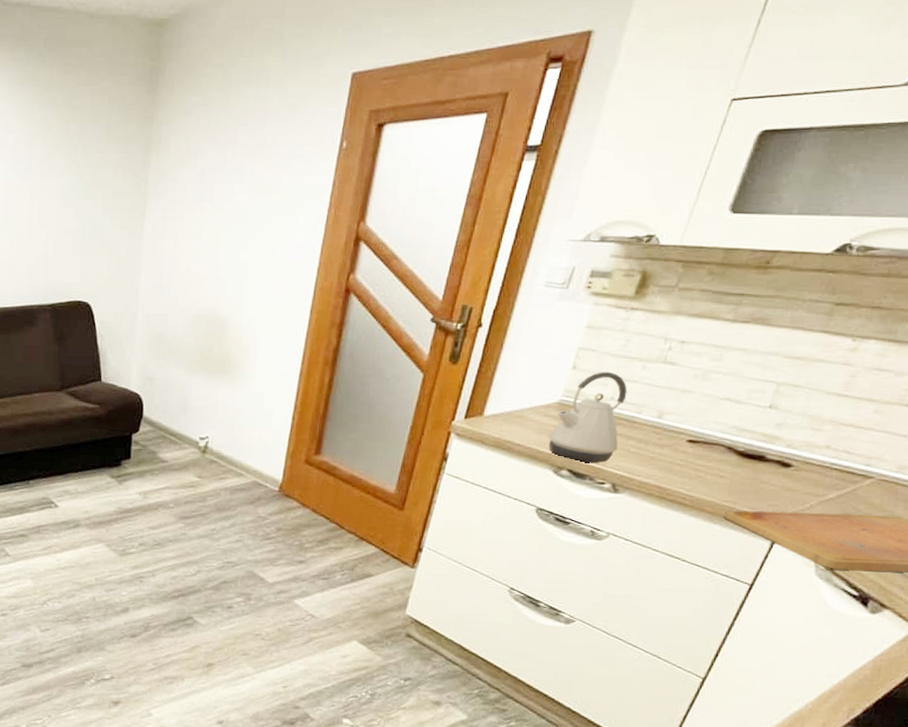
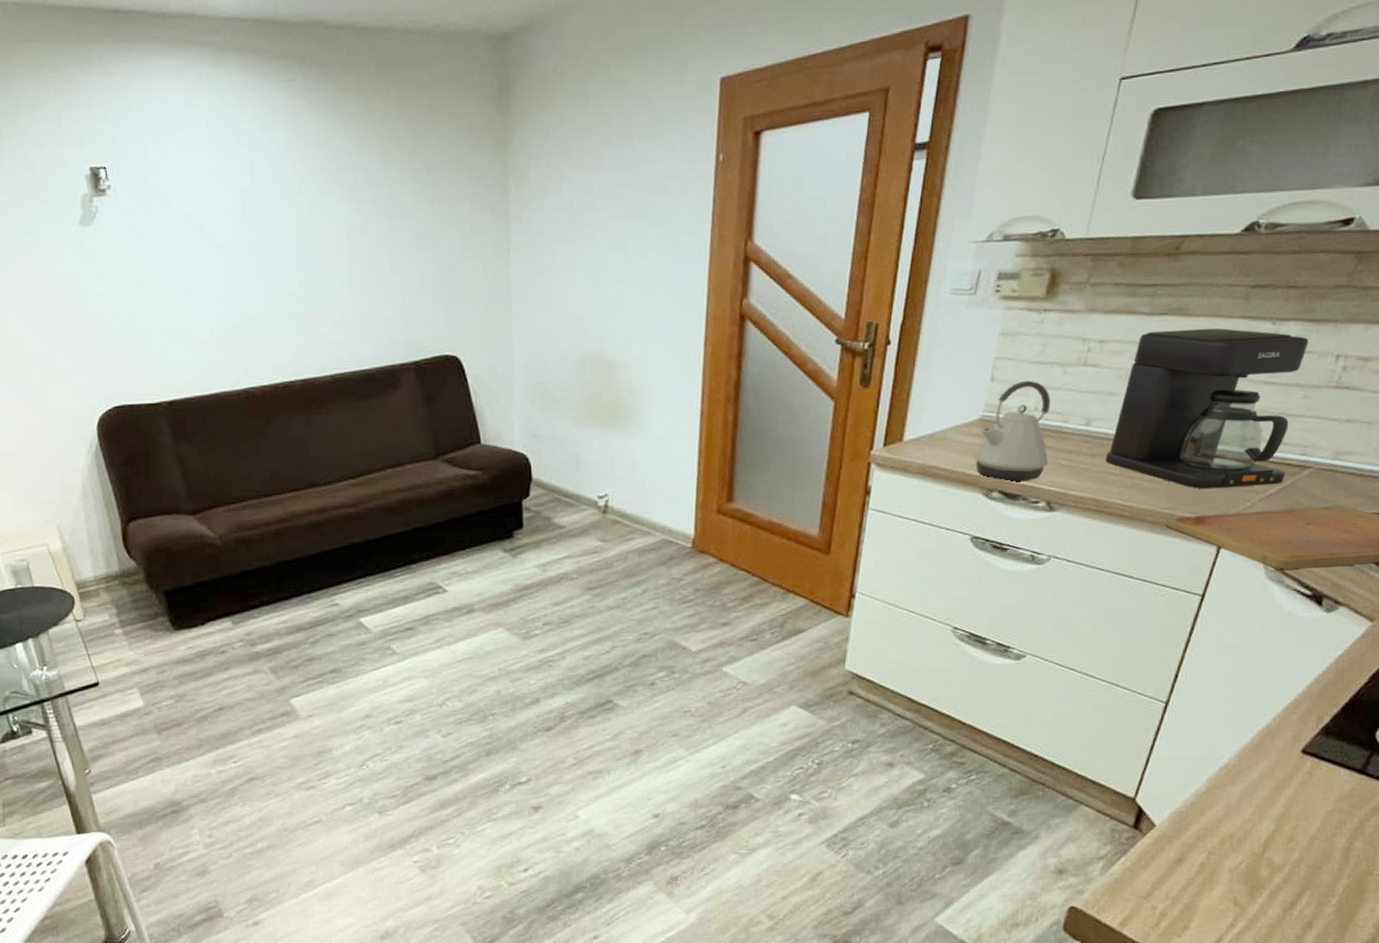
coffee maker: none [672,337,887,491] -> present [1105,328,1309,490]

